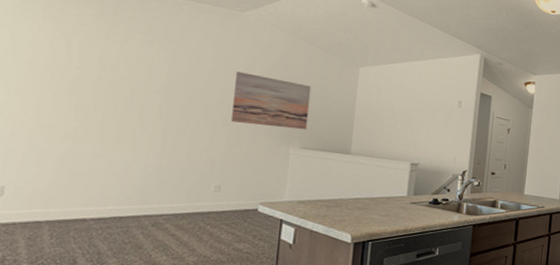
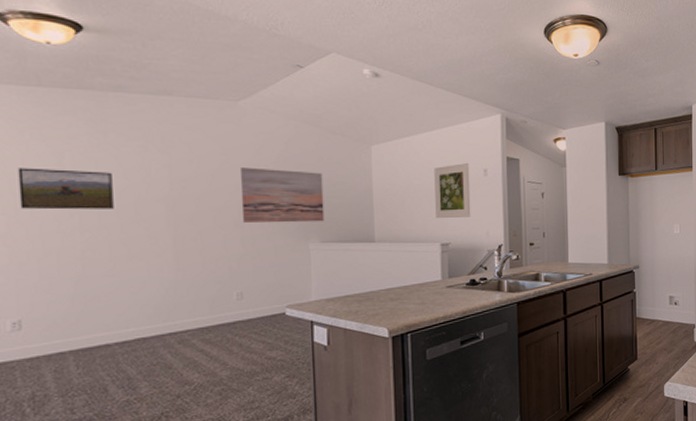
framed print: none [22,45,115,94] -> present [17,168,114,210]
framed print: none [409,93,446,142] -> present [434,162,471,219]

